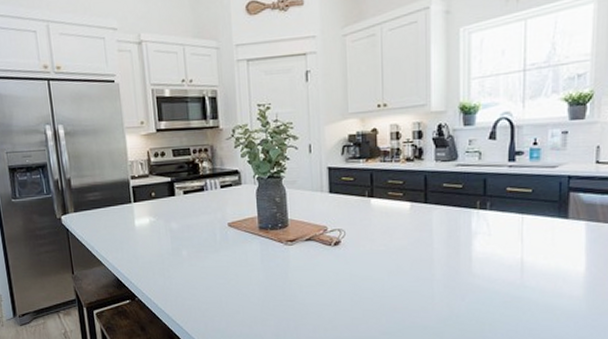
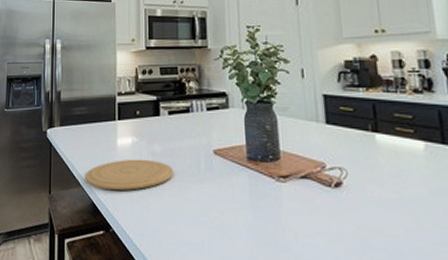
plate: none [106,236,191,266] -> present [85,159,173,191]

